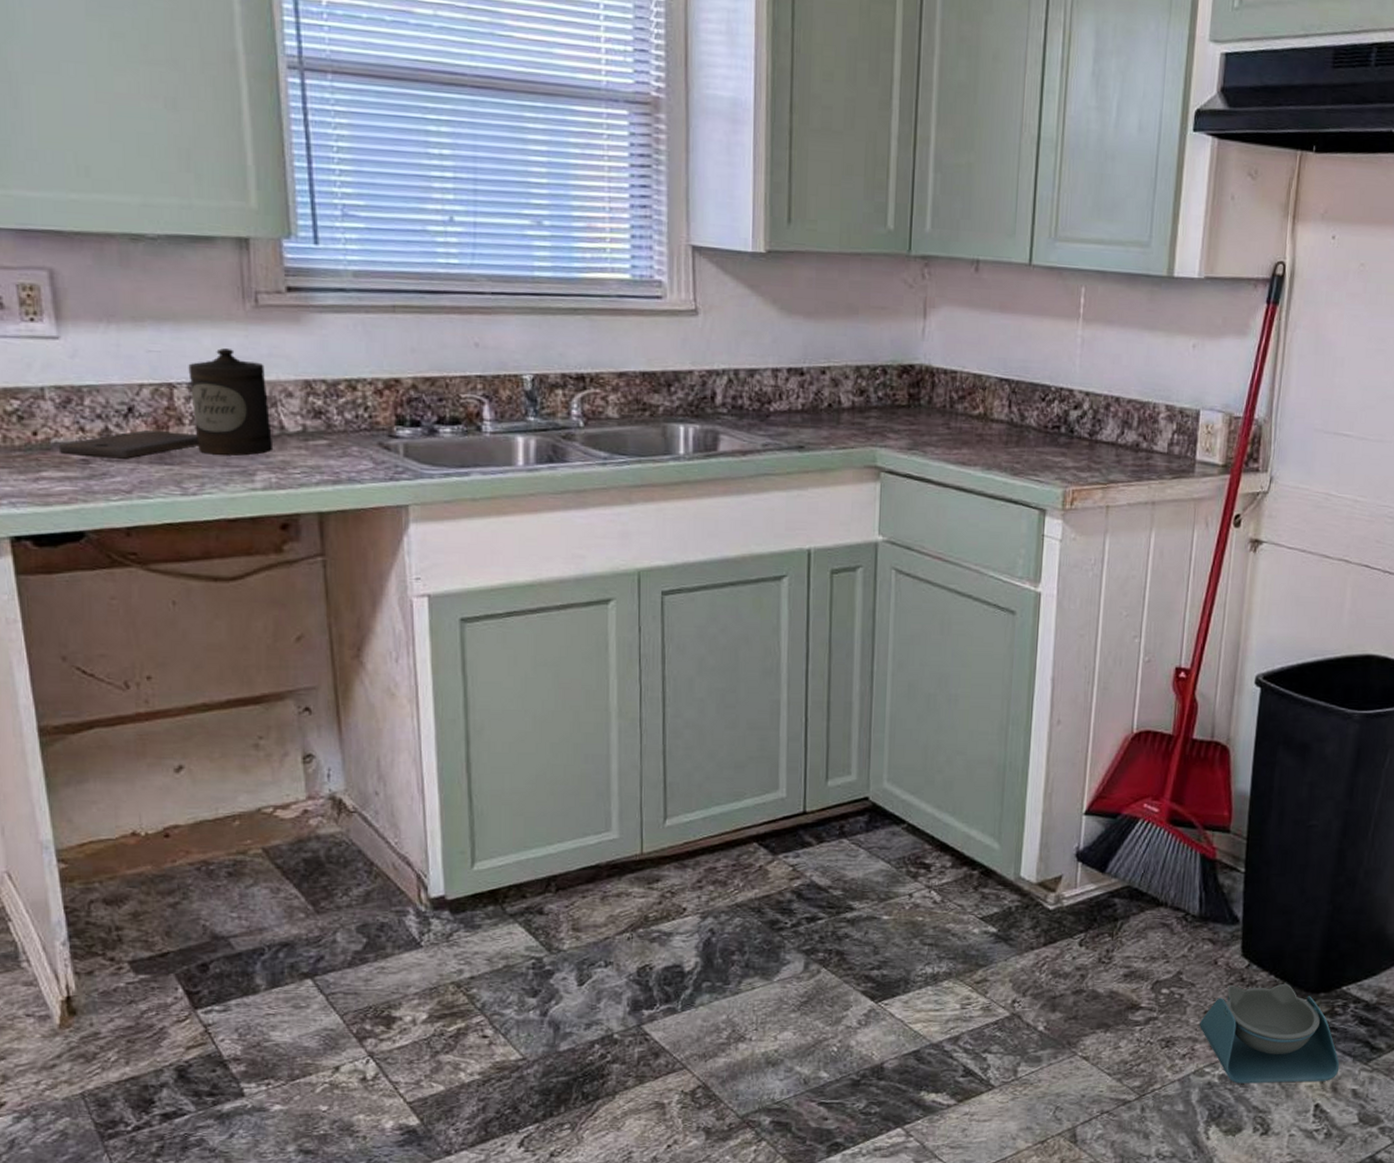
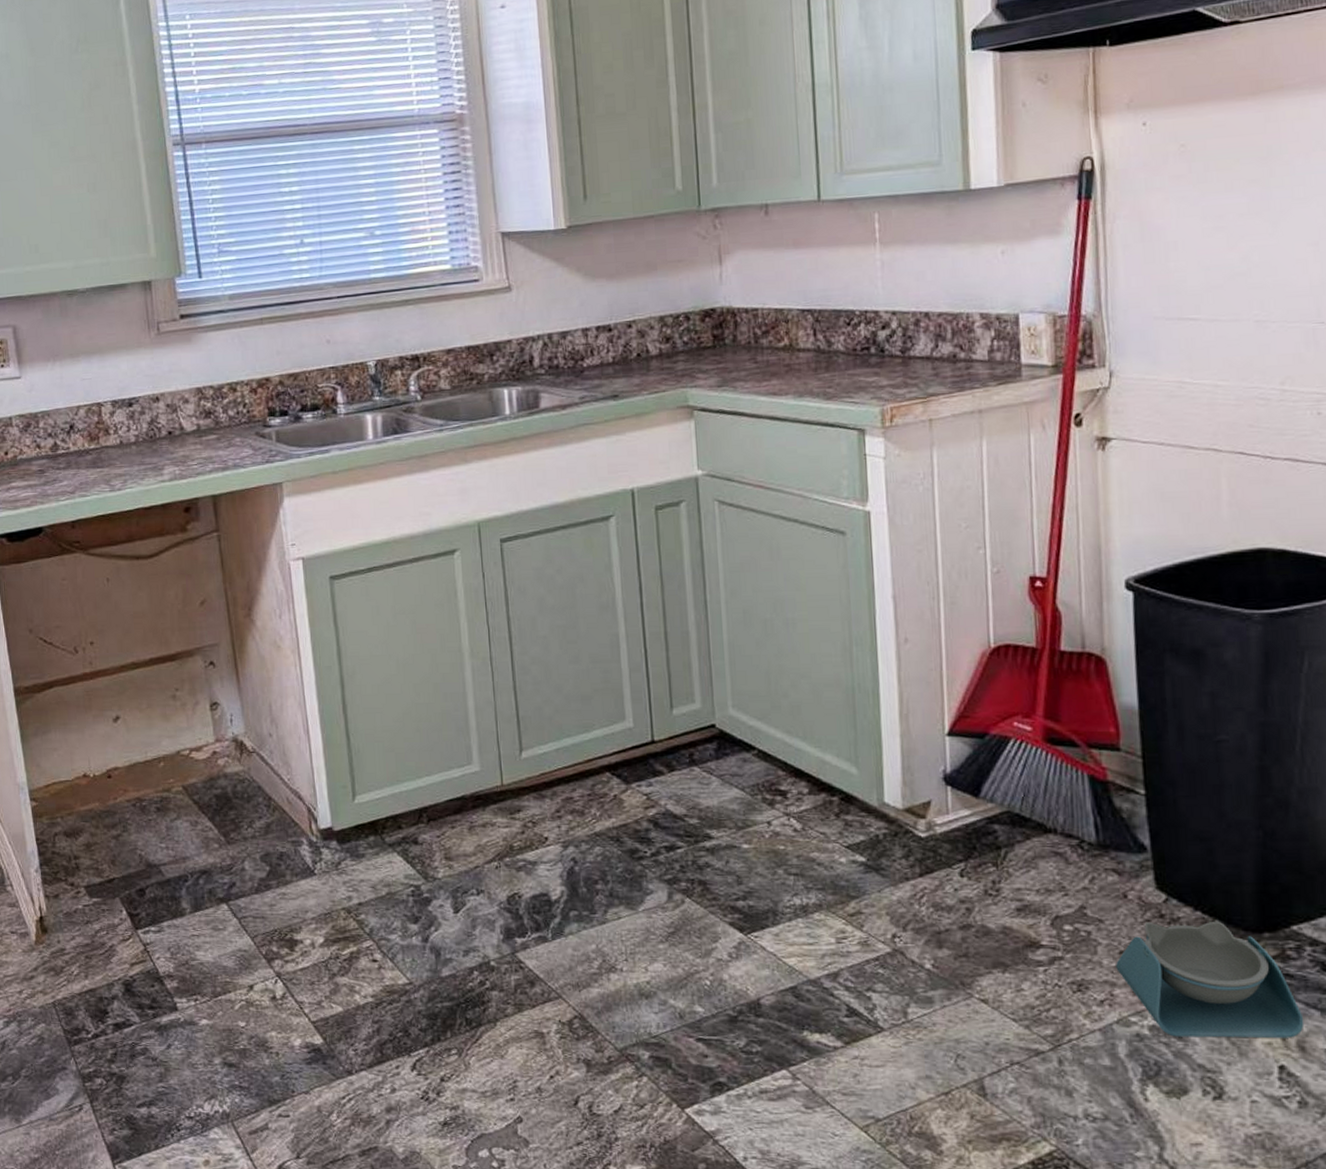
cutting board: present [58,430,200,459] -> none [22,441,122,467]
canister: present [188,348,272,456] -> none [111,370,175,456]

